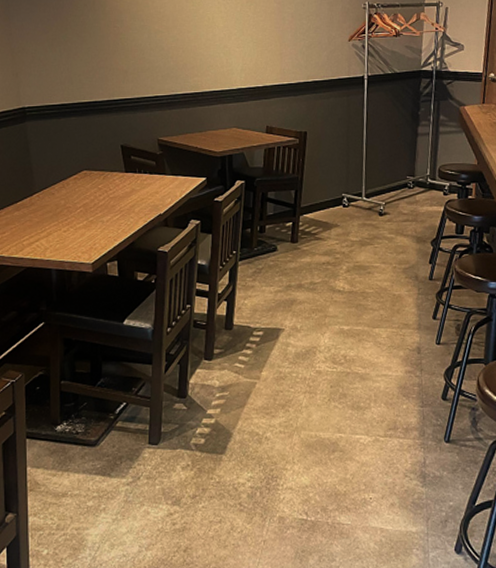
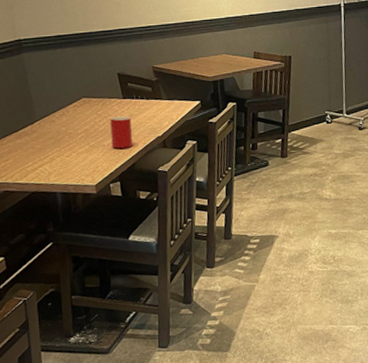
cup: none [111,191,132,225] -> present [110,116,132,149]

